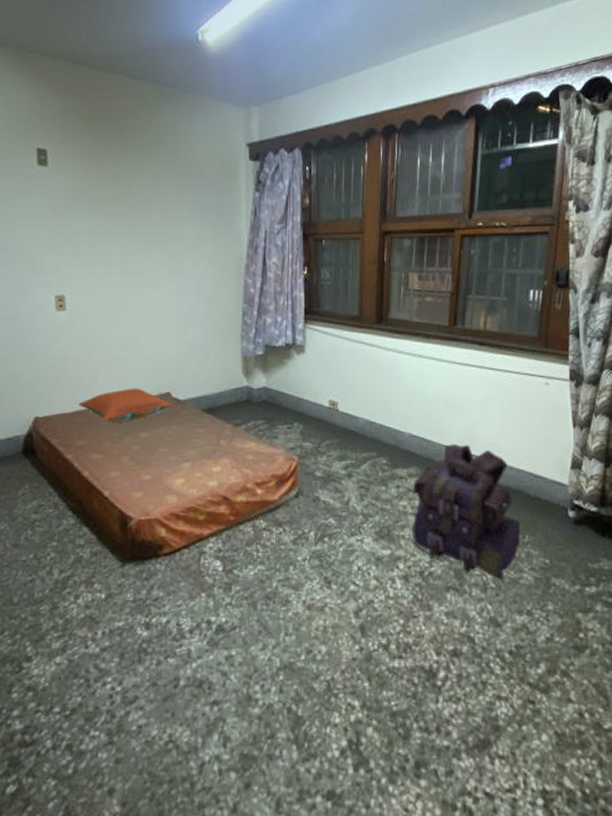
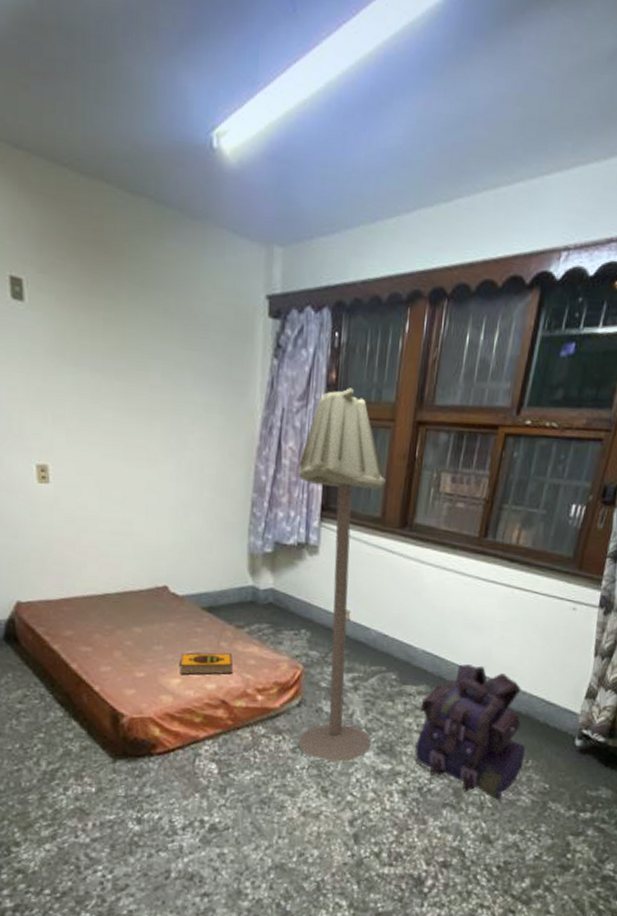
pillow: present [79,388,173,423] -> none [65,578,170,615]
hardback book: none [183,450,233,474] -> present [180,652,233,675]
floor lamp: none [282,209,368,551] -> present [298,388,386,762]

